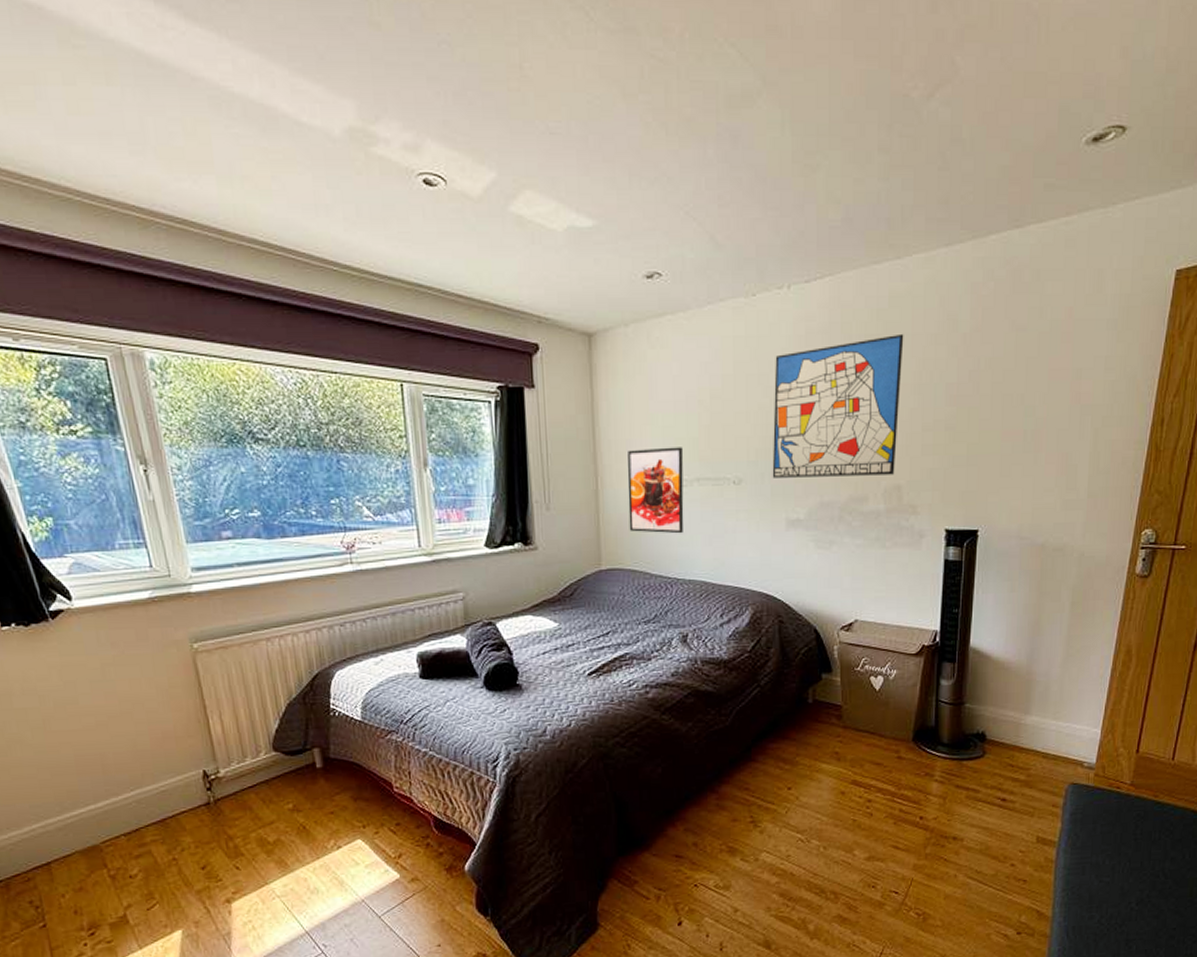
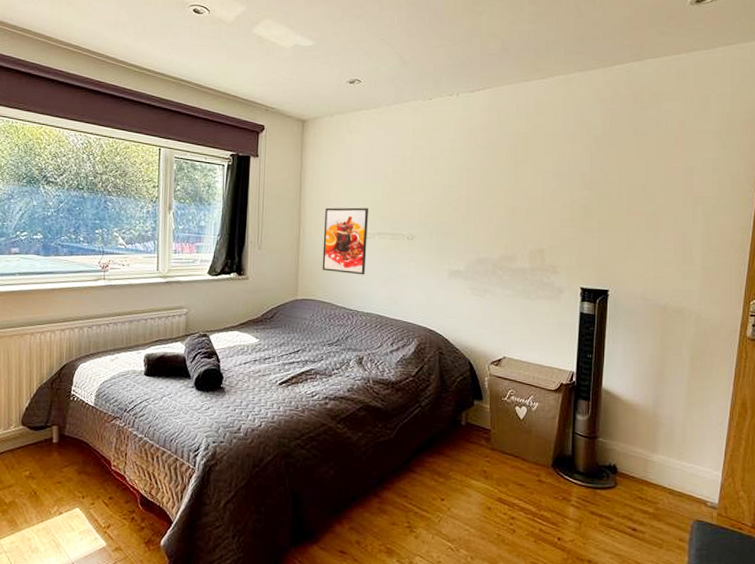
wall art: present [772,333,904,478] -> none [438,133,547,241]

